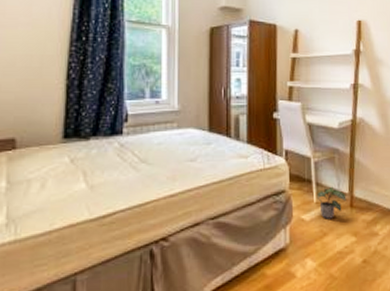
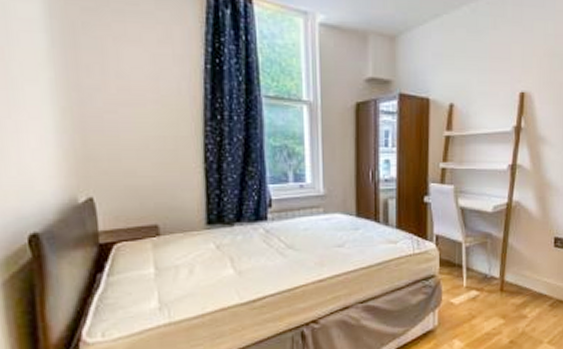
potted plant: present [315,186,347,219] -> none [465,271,497,303]

